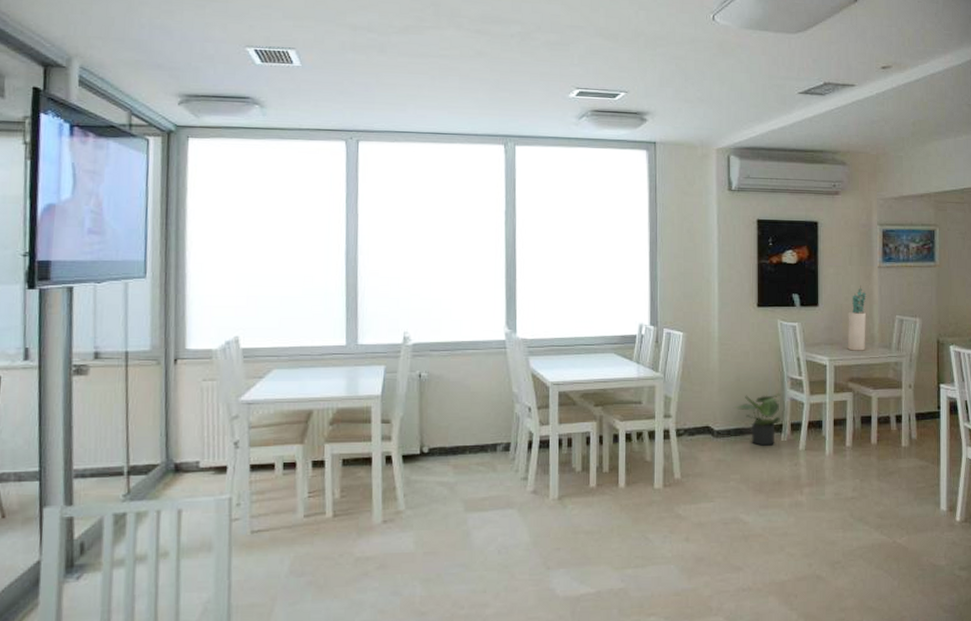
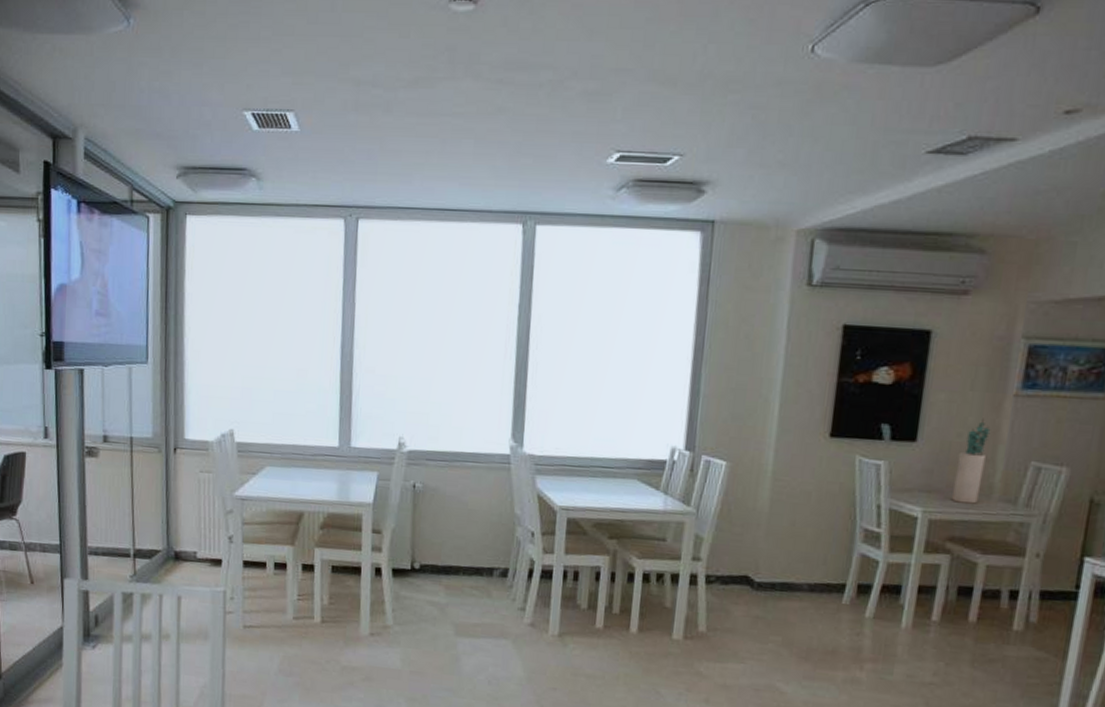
potted plant: present [733,394,780,446] -> none [782,544,848,608]

